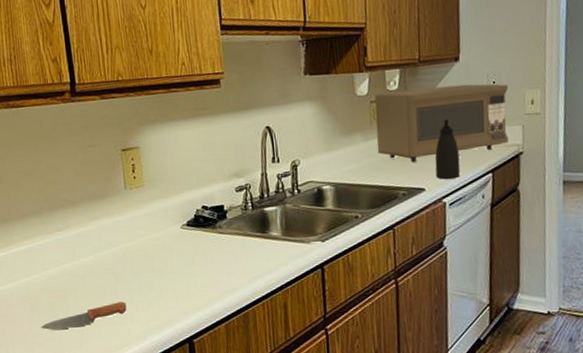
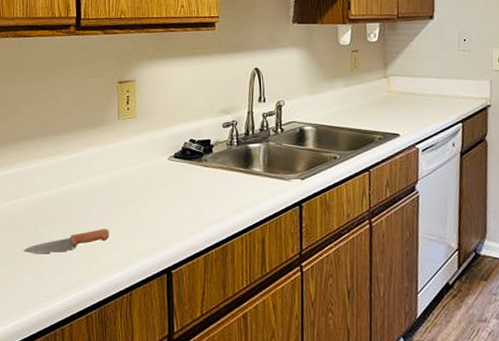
microwave: present [374,83,509,162] -> none [356,40,477,109]
soap dispenser: present [435,119,461,179] -> none [409,71,433,126]

